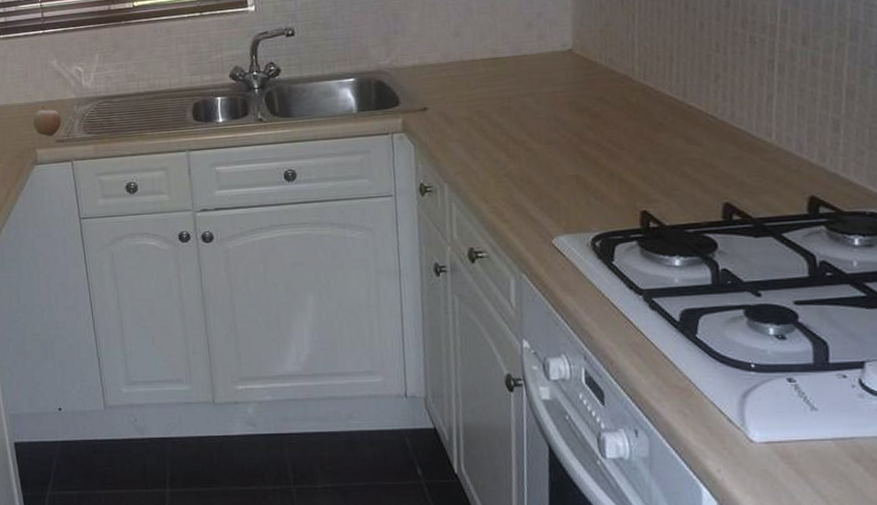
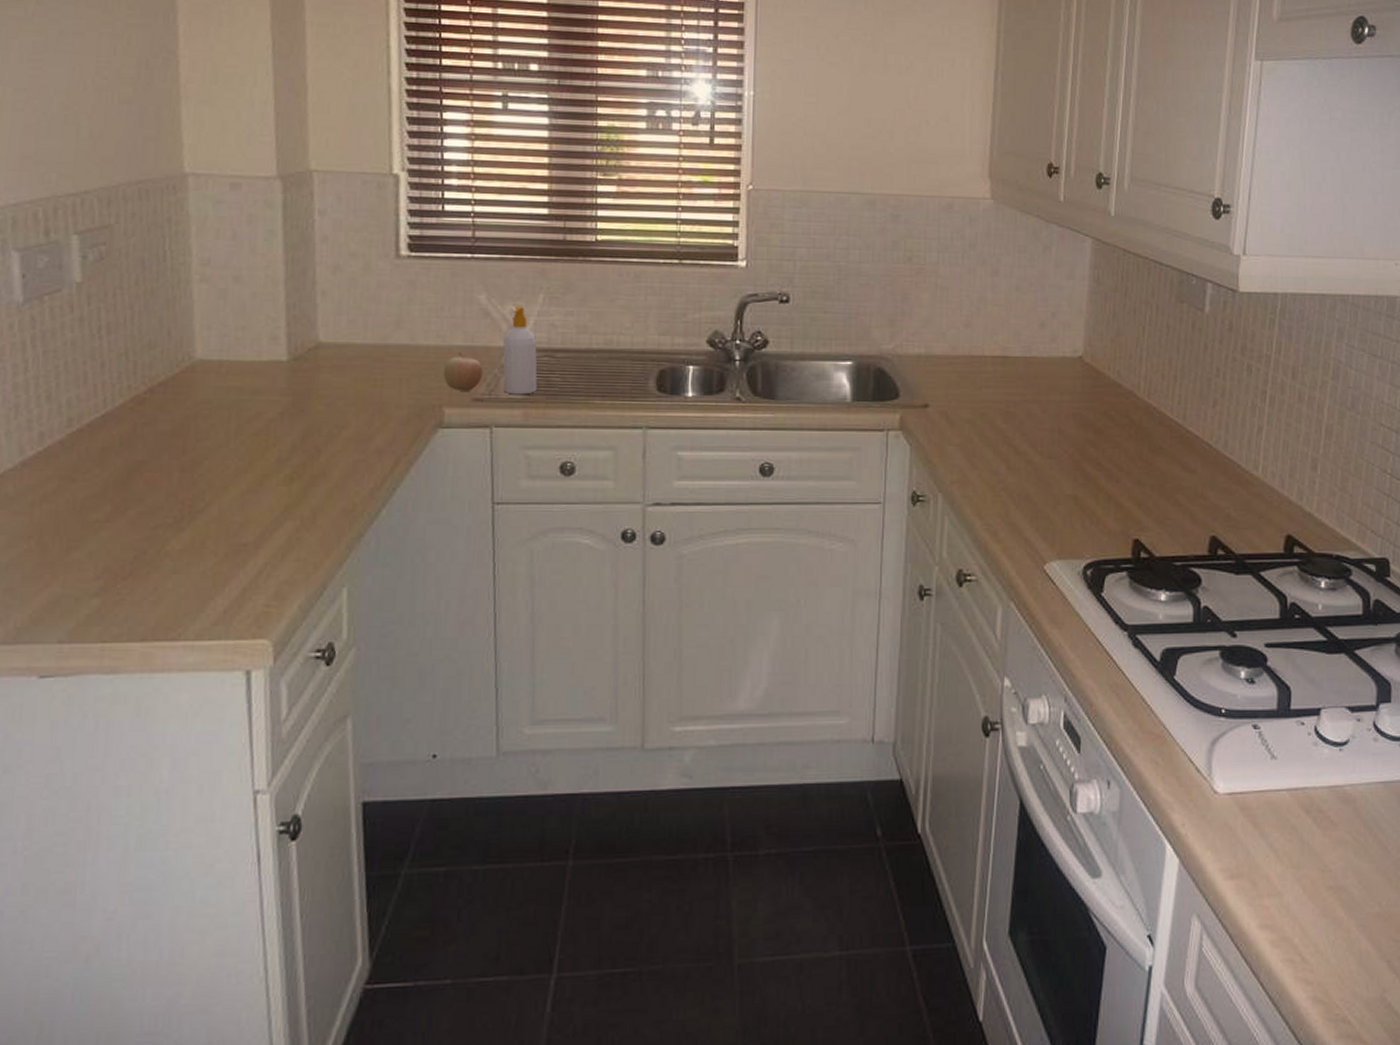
soap bottle: none [73,65,102,135] -> present [503,306,538,395]

